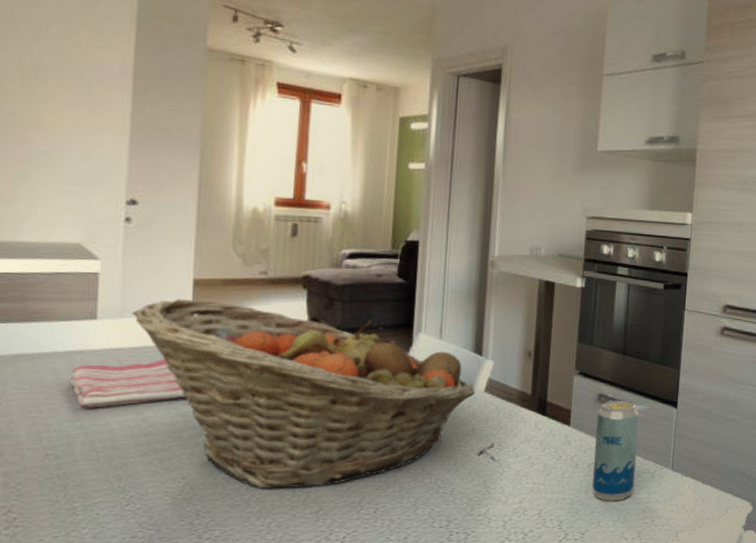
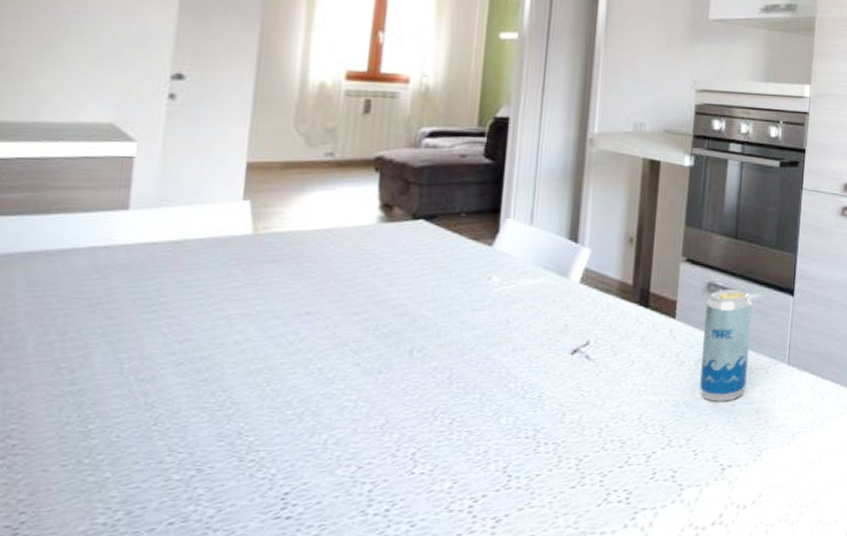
dish towel: present [71,359,186,408] -> none [93,254,232,312]
fruit basket: present [132,299,475,489] -> none [171,185,570,400]

